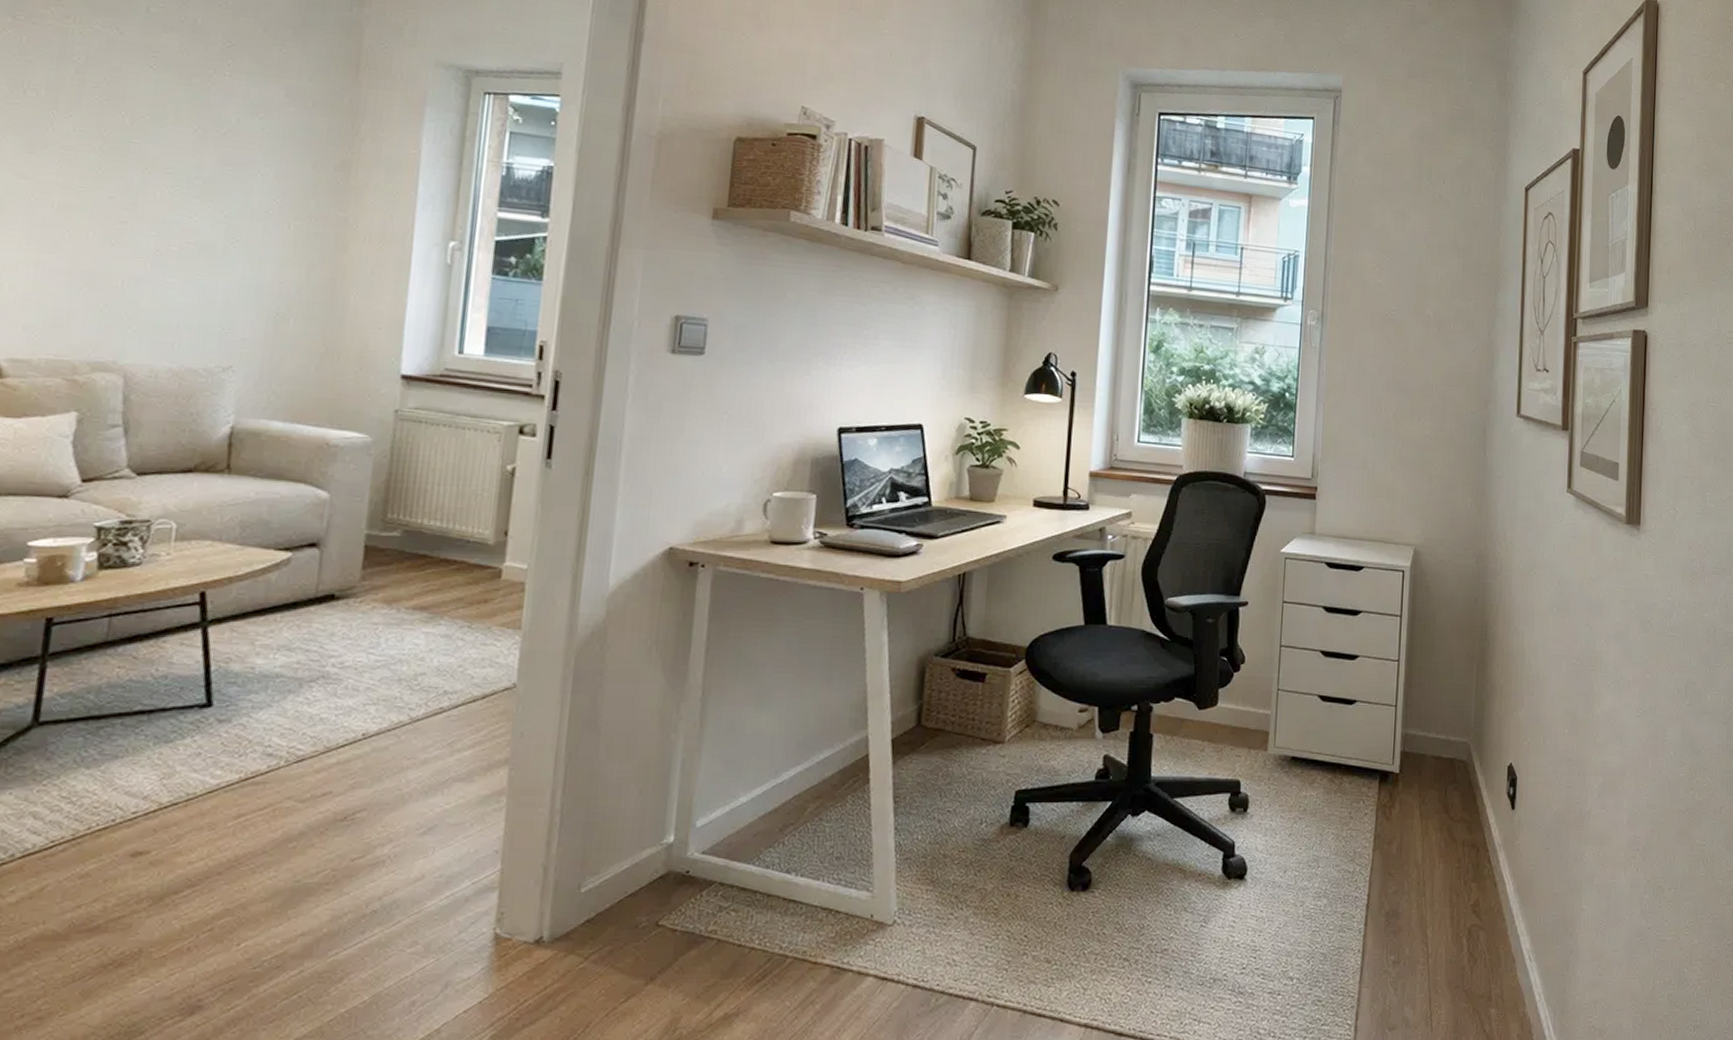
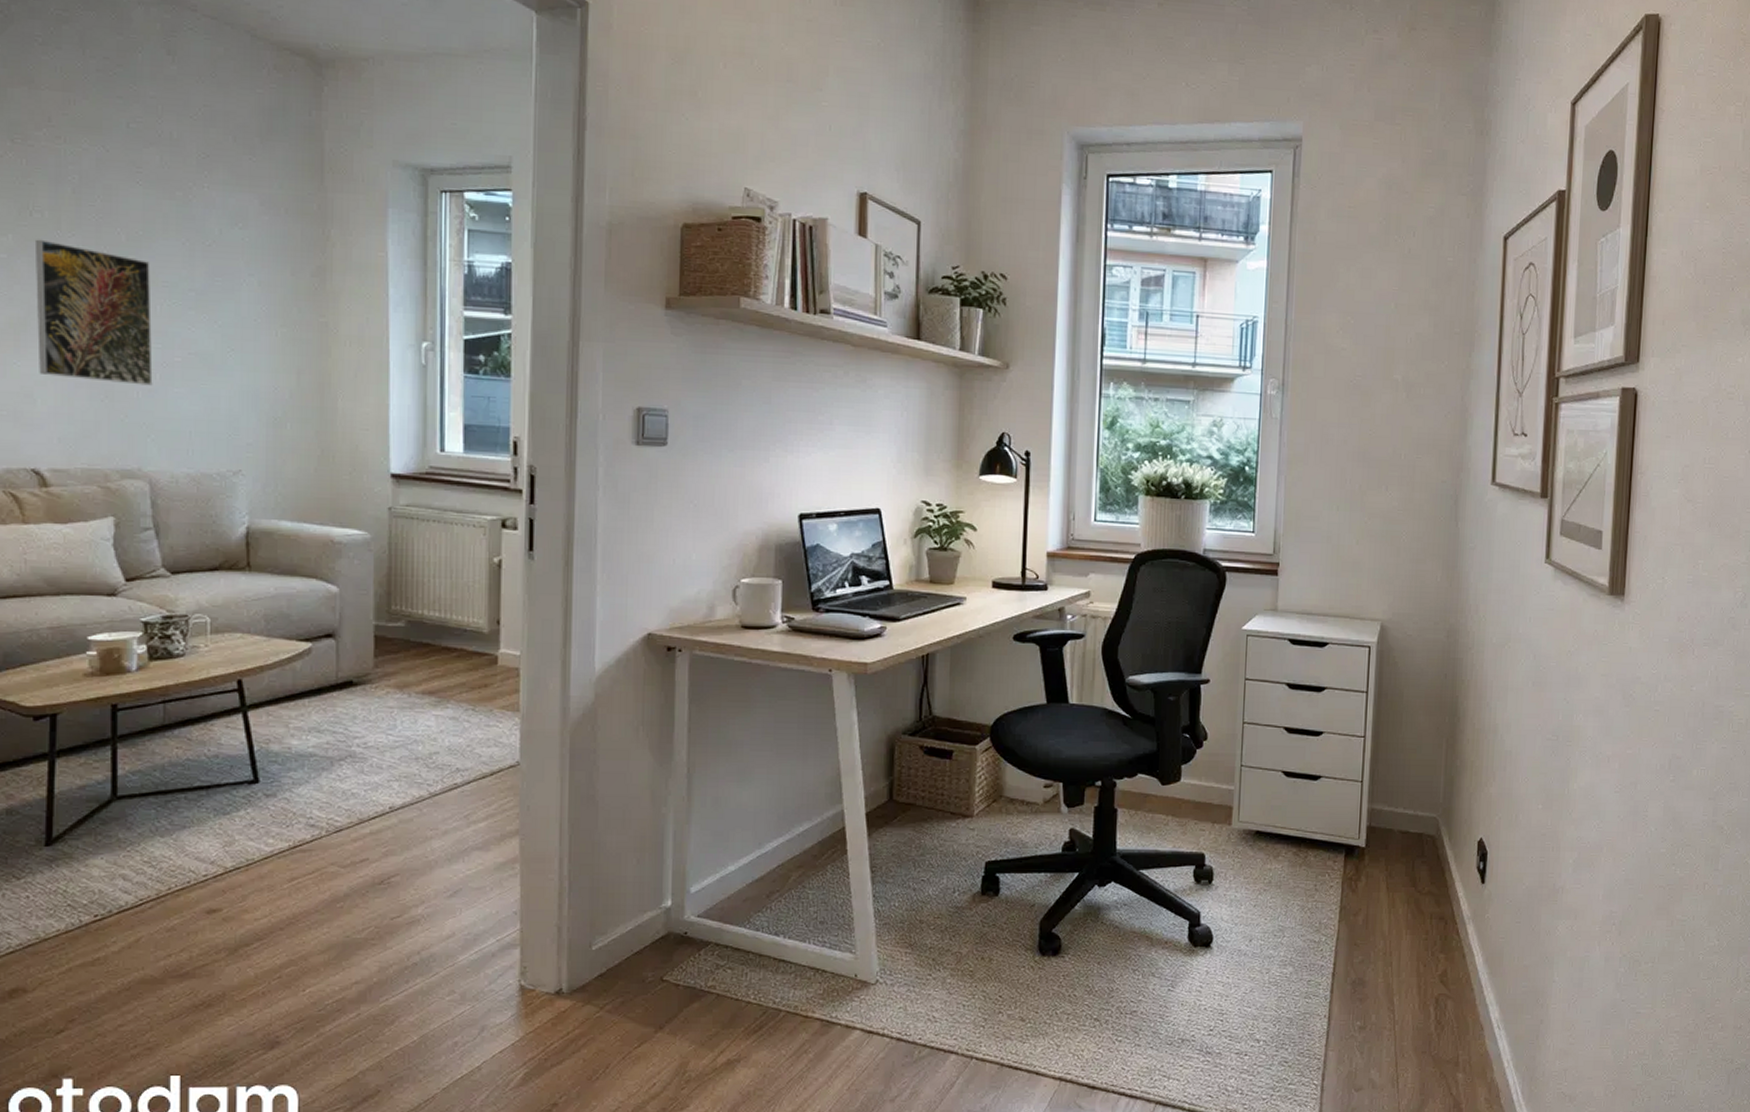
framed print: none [10,118,155,275] -> present [36,239,153,386]

